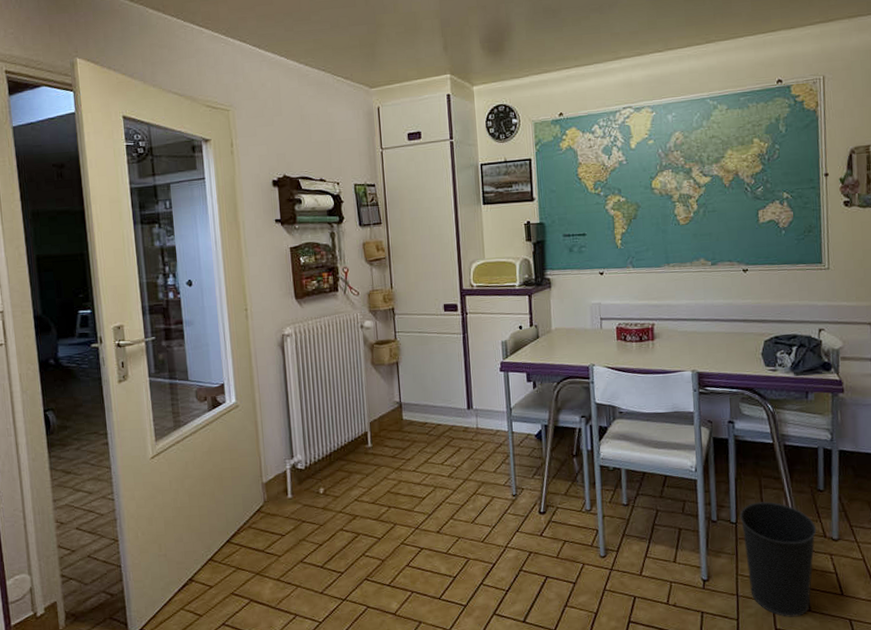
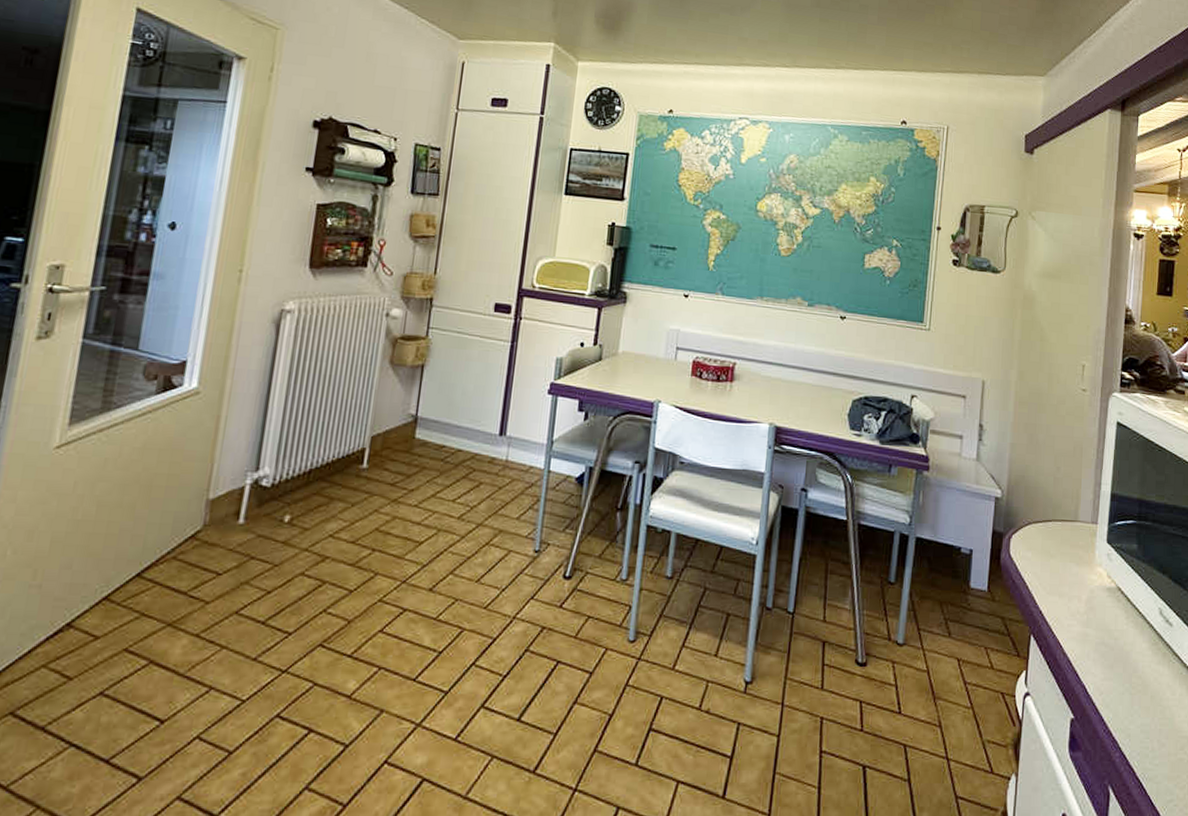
wastebasket: present [739,501,817,617] -> none [798,590,882,737]

